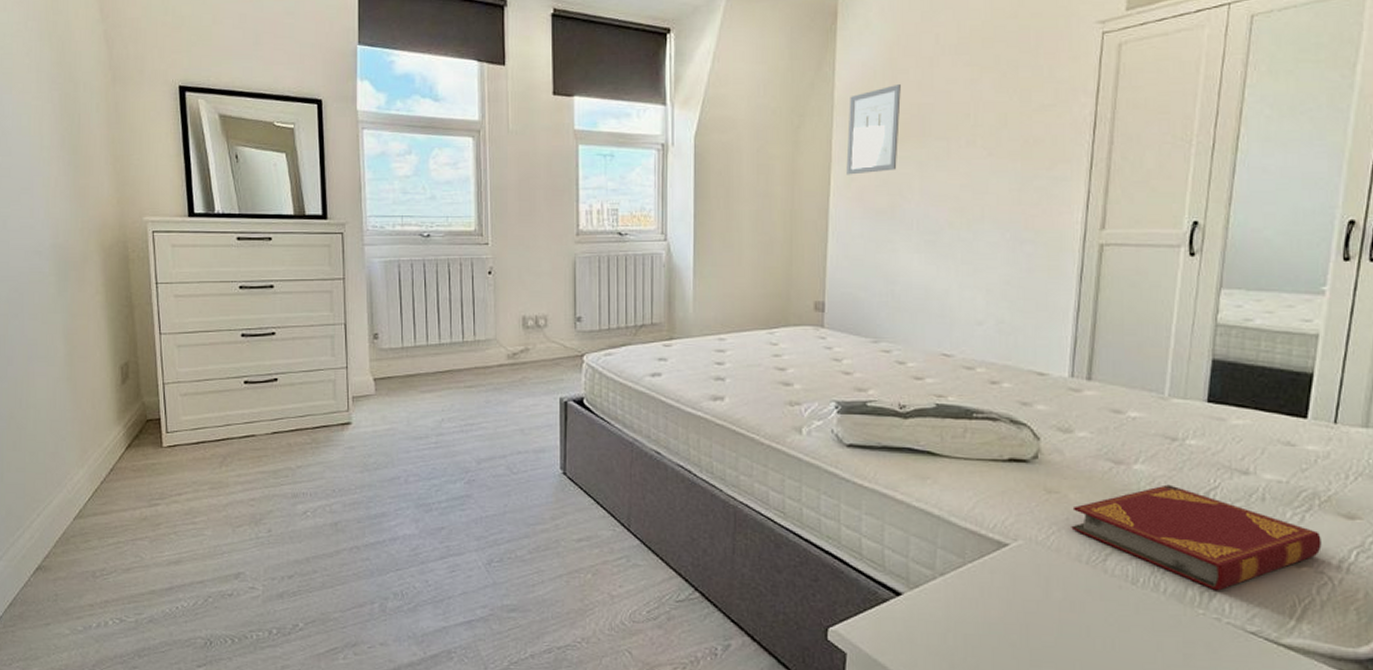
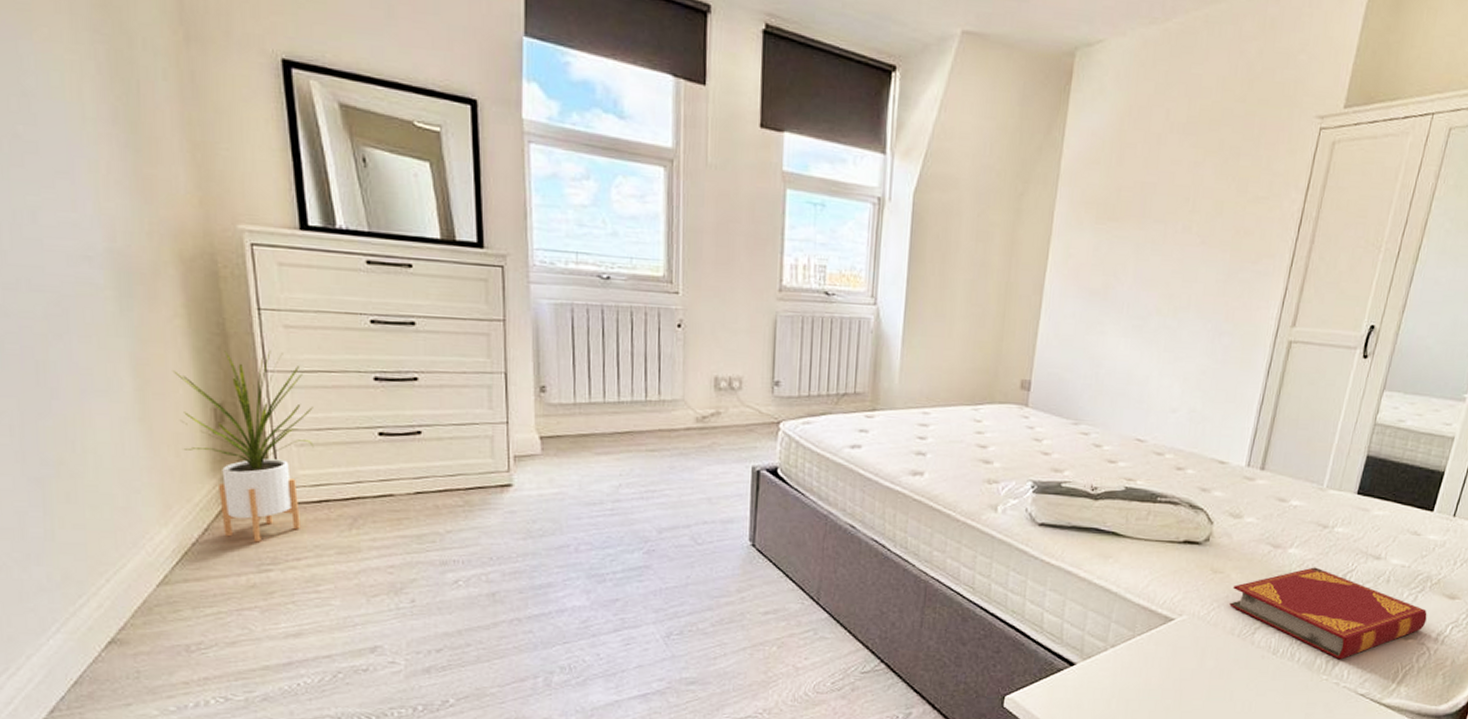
house plant: none [92,316,195,480] -> present [172,350,314,543]
wall art: present [846,83,901,175] -> none [1065,158,1127,251]

